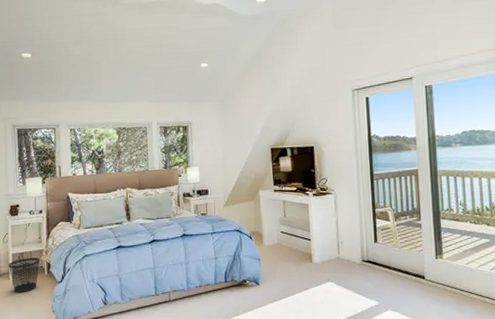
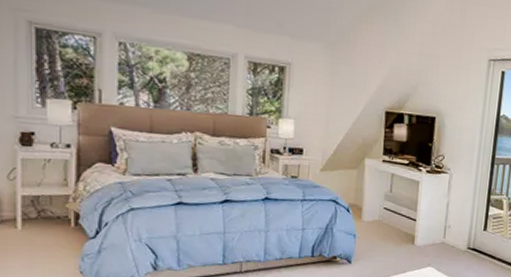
wastebasket: present [9,257,40,293] -> none [16,203,65,246]

